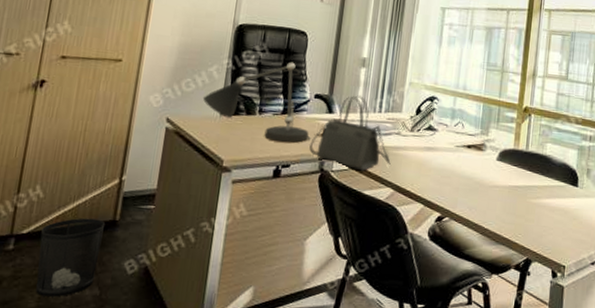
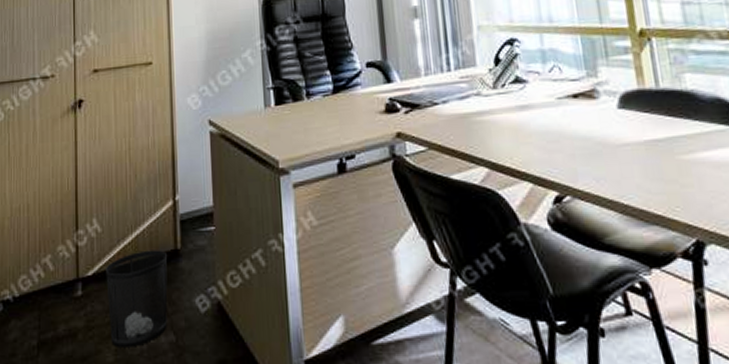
desk lamp: present [202,62,311,143] -> none [242,28,372,129]
handbag: present [309,95,391,171] -> none [373,54,477,150]

